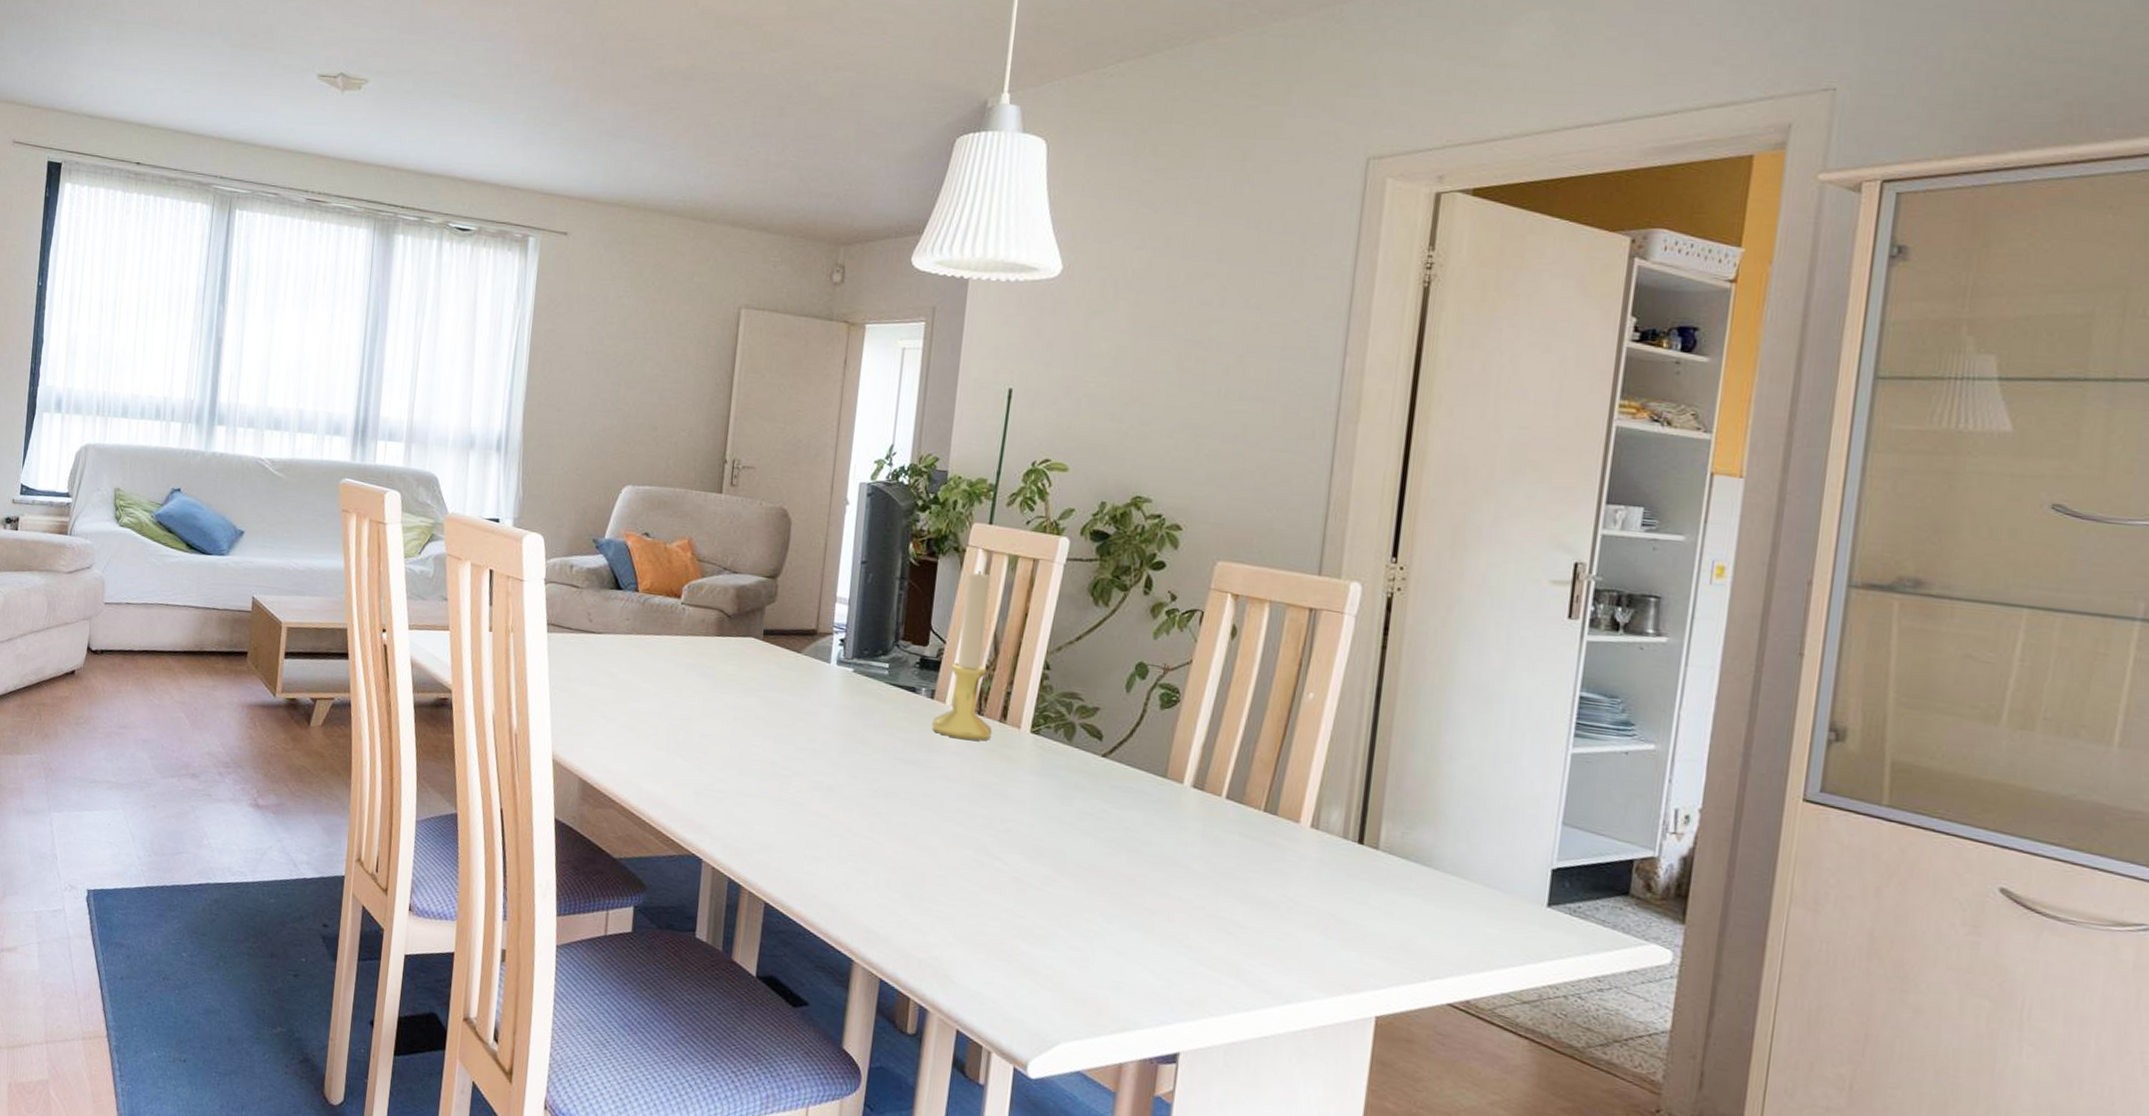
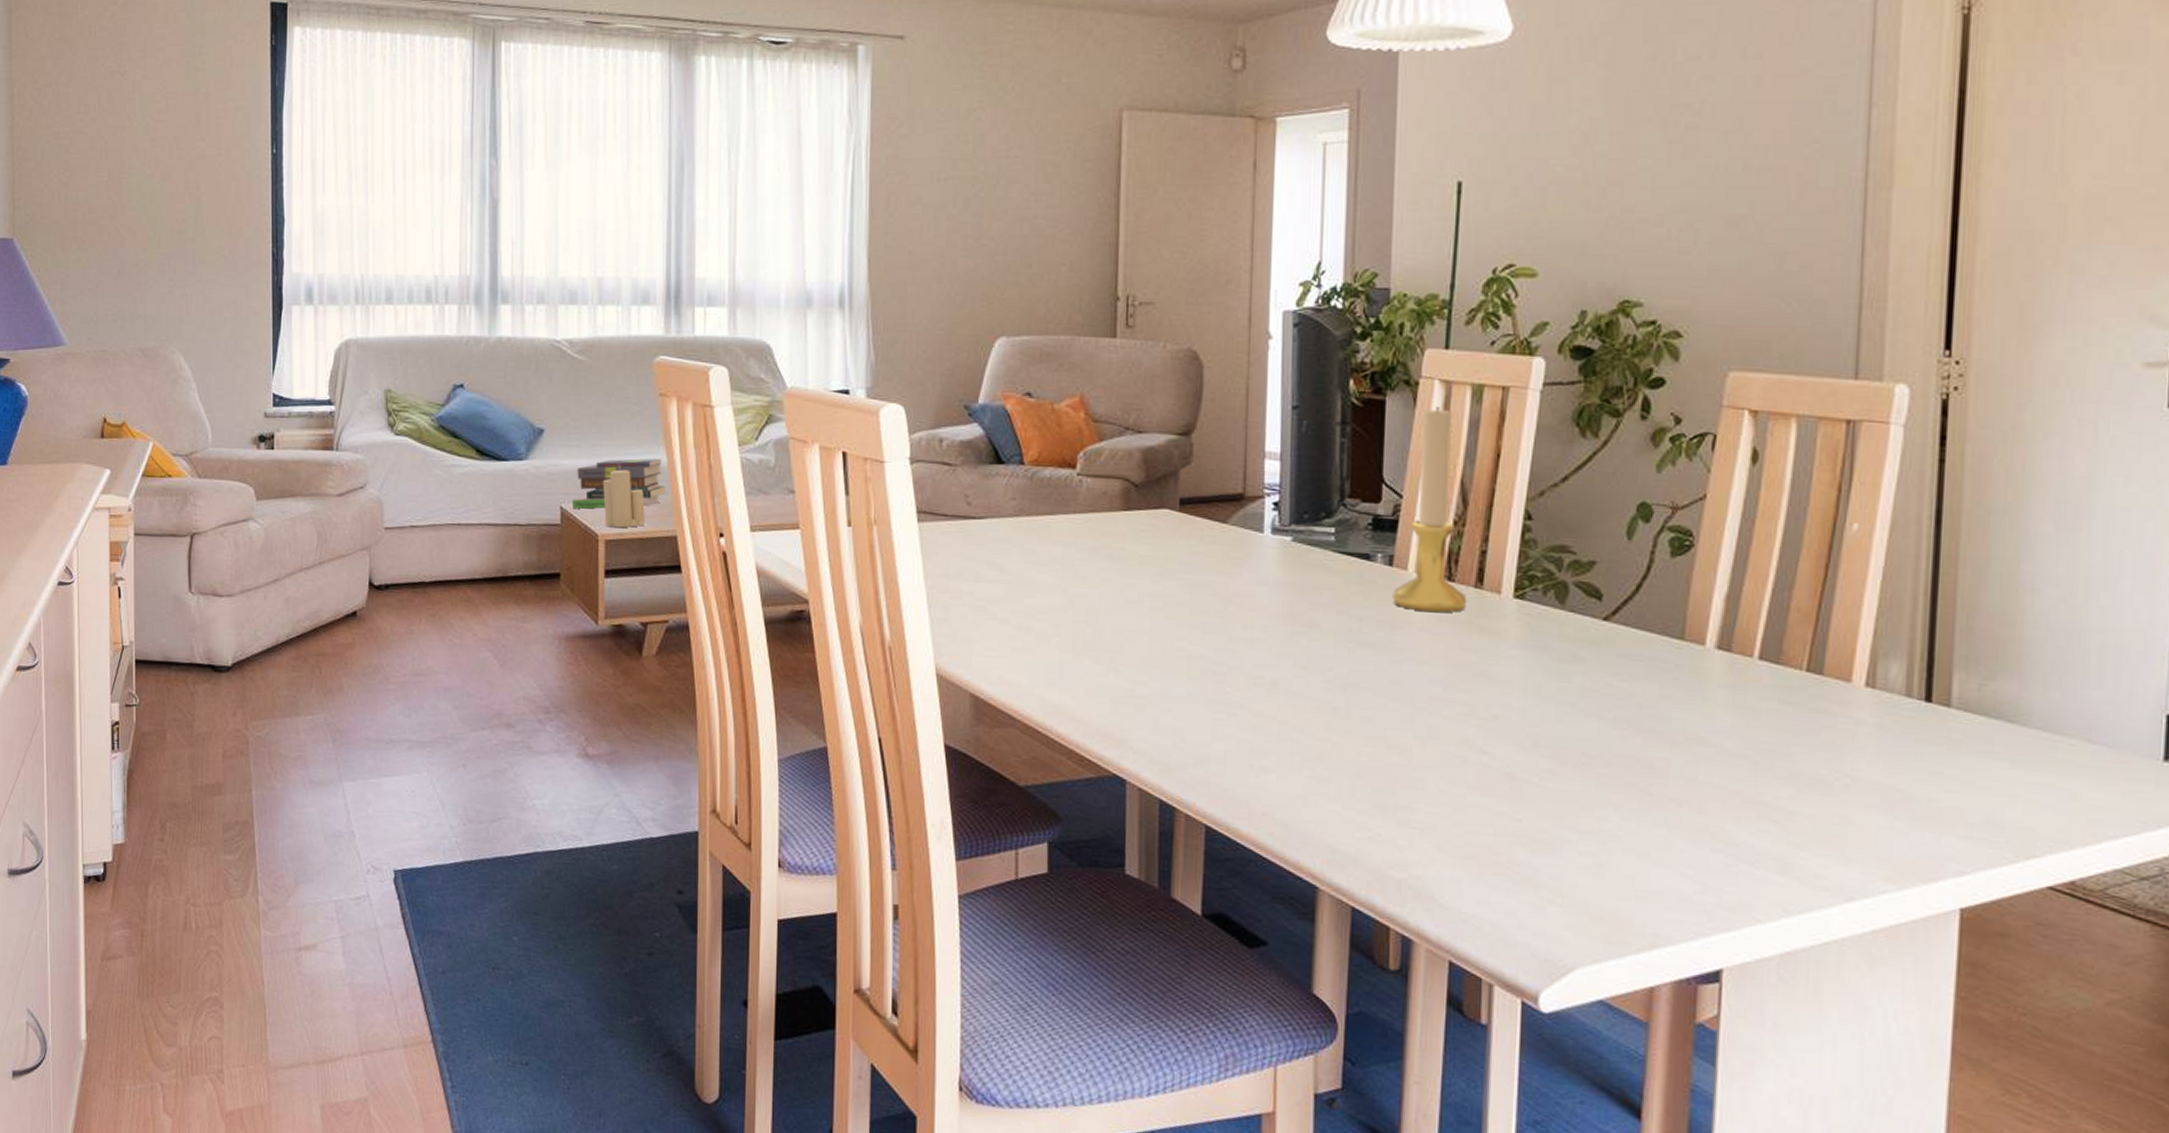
books: none [262,560,342,603] -> present [571,458,666,510]
candle: none [288,566,323,619] -> present [603,465,645,528]

